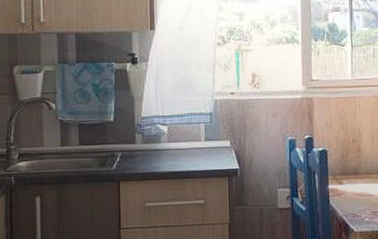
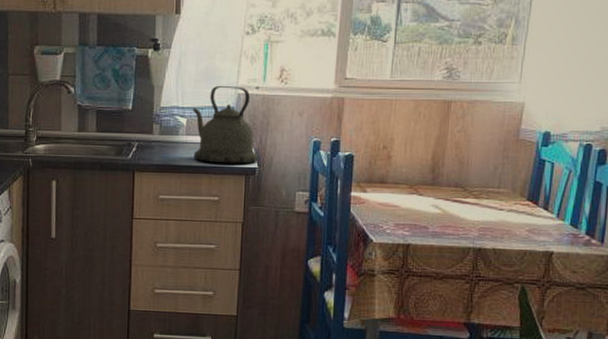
kettle: none [173,93,238,168] -> present [193,86,258,164]

